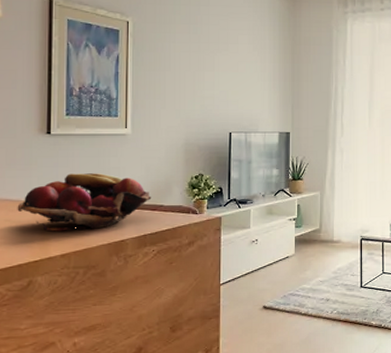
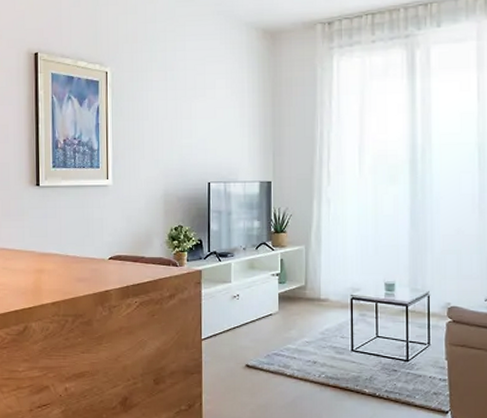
fruit basket: present [17,173,152,232] -> none [12,224,133,280]

